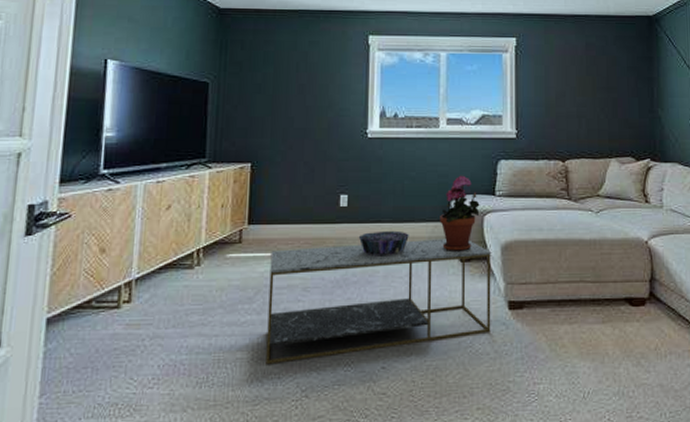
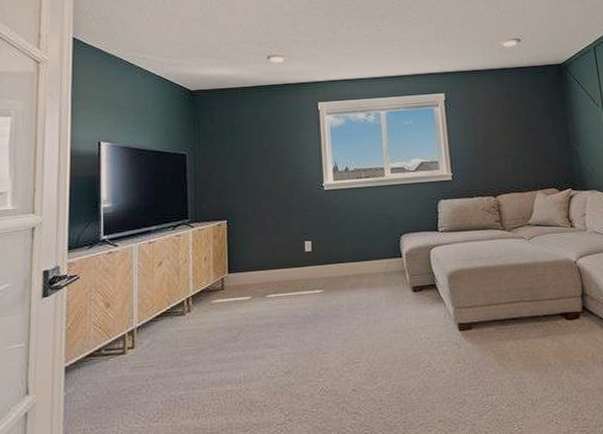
coffee table: present [266,238,491,365] -> none [249,272,445,395]
decorative bowl: present [358,230,409,257] -> none [323,269,367,293]
potted plant: present [440,175,480,253] -> none [392,216,426,284]

